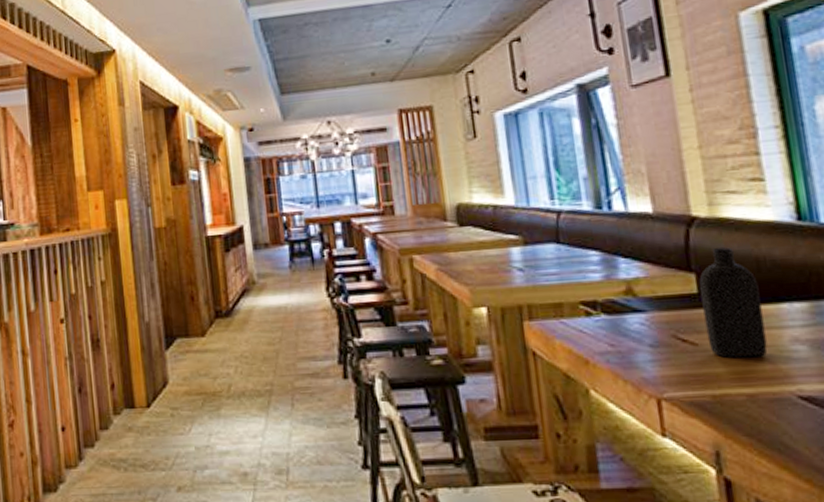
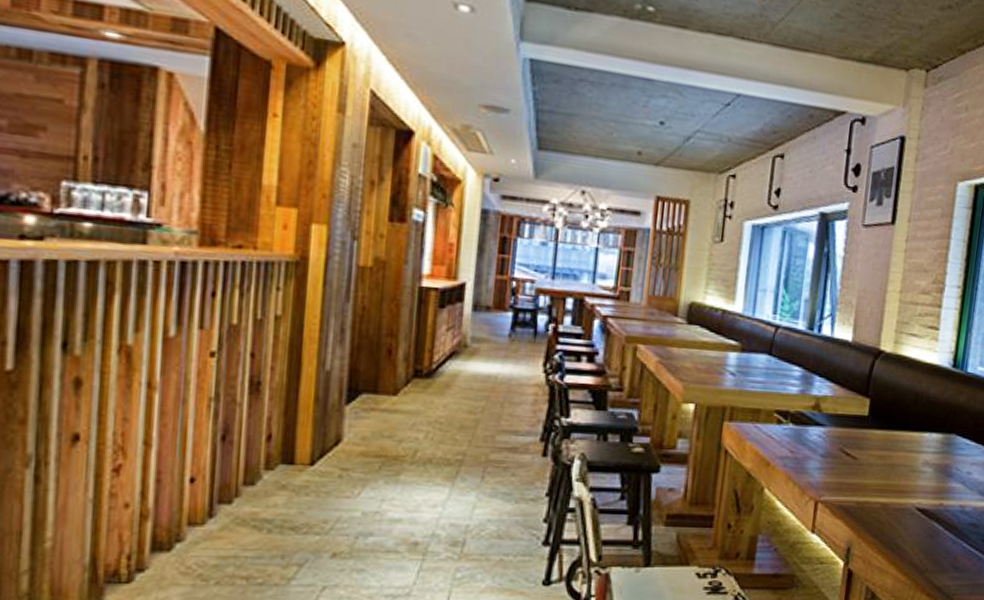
bottle: present [699,247,768,358] -> none [865,380,913,474]

